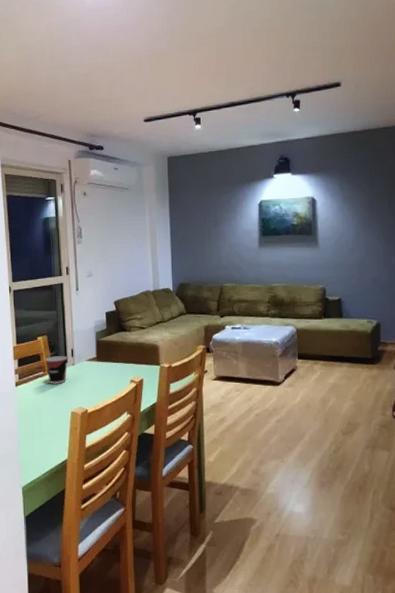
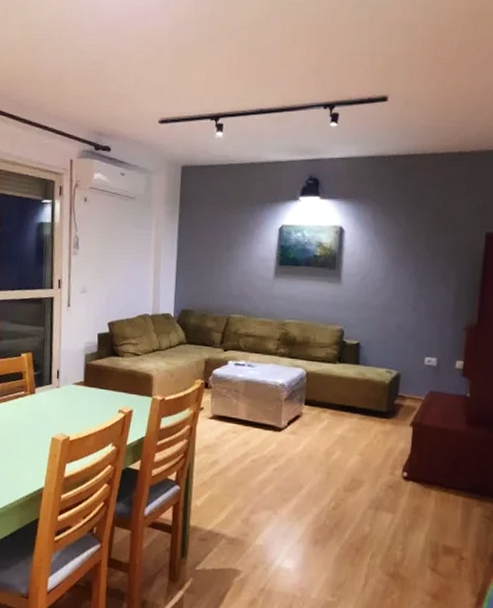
cup: present [45,356,68,384] -> none [28,376,52,407]

